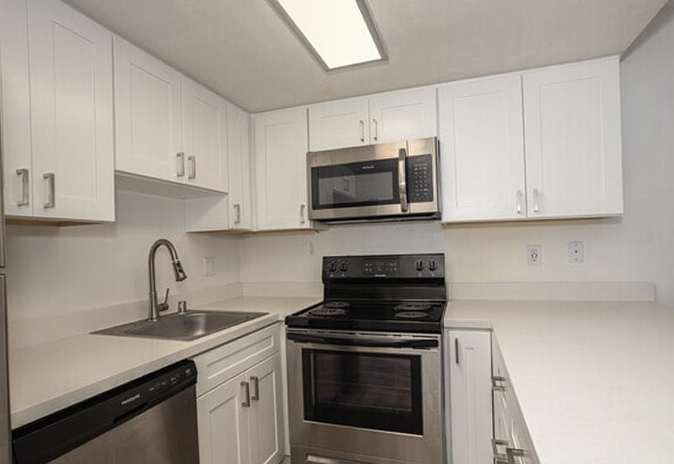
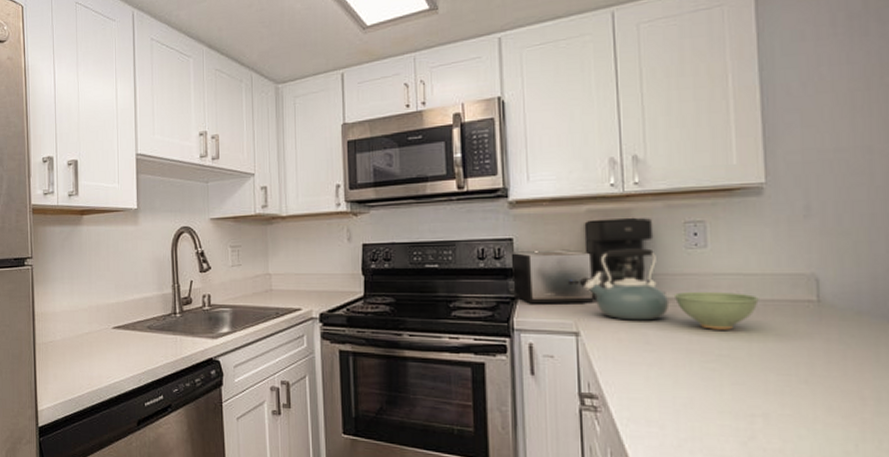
toaster: none [440,262,505,307] -> present [508,249,596,304]
kettle: none [497,262,557,319] -> present [584,248,670,321]
coffee maker: none [498,239,555,300] -> present [584,218,666,297]
bowl: none [560,295,617,325] -> present [673,291,759,330]

